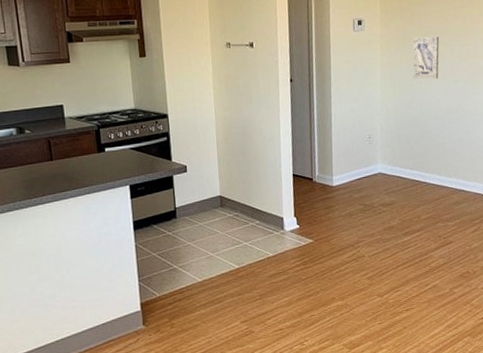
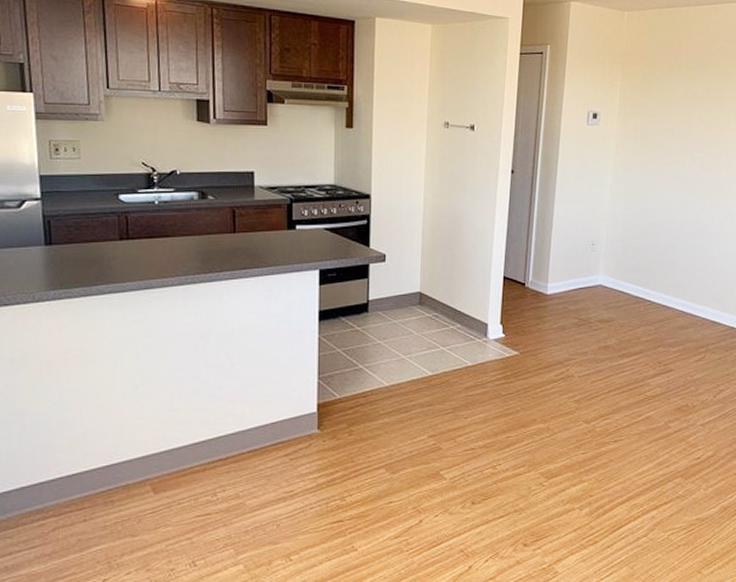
wall art: present [413,36,440,80] -> none [647,139,681,188]

